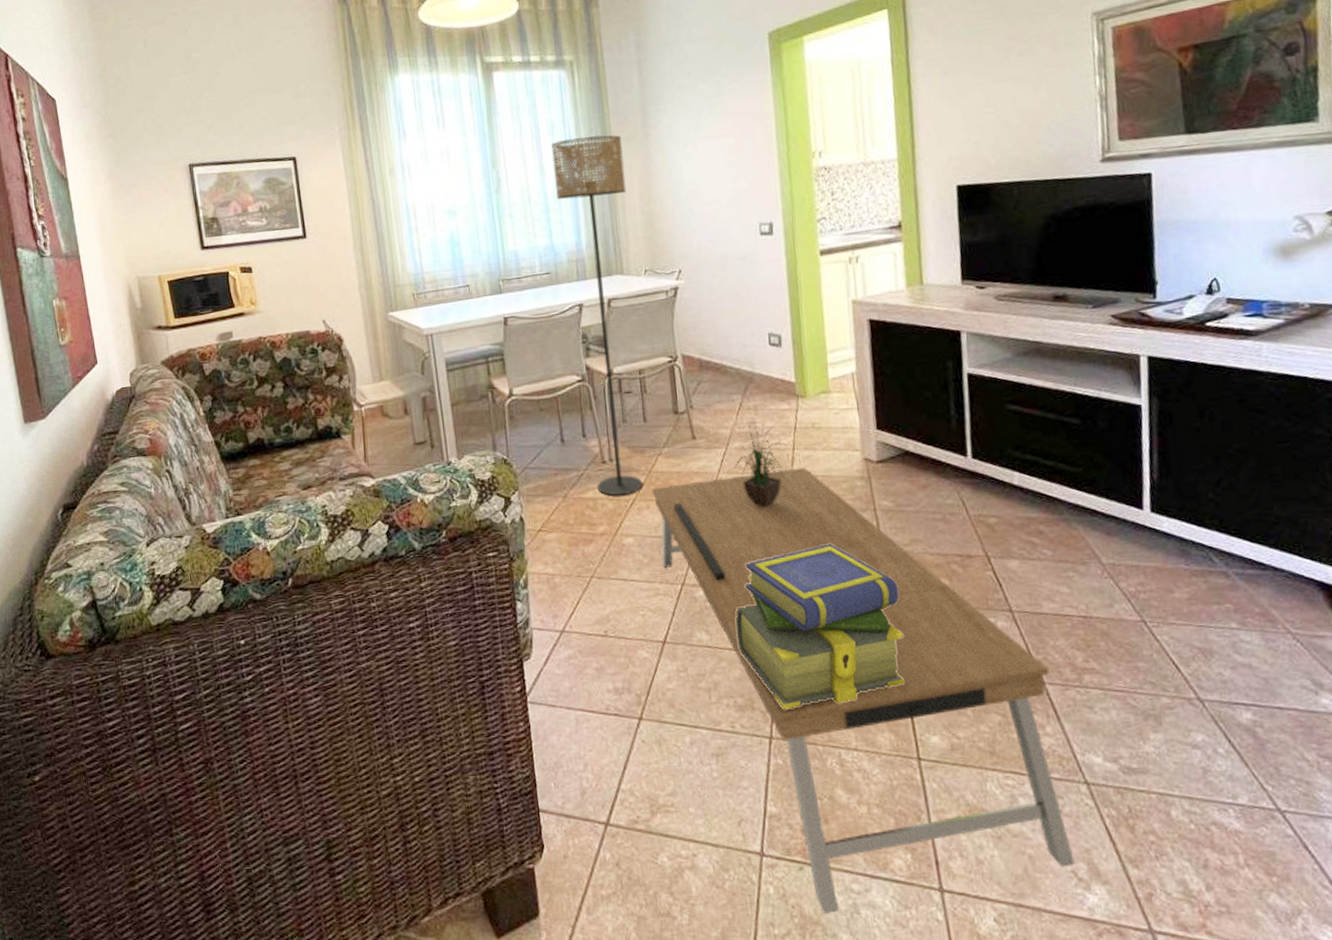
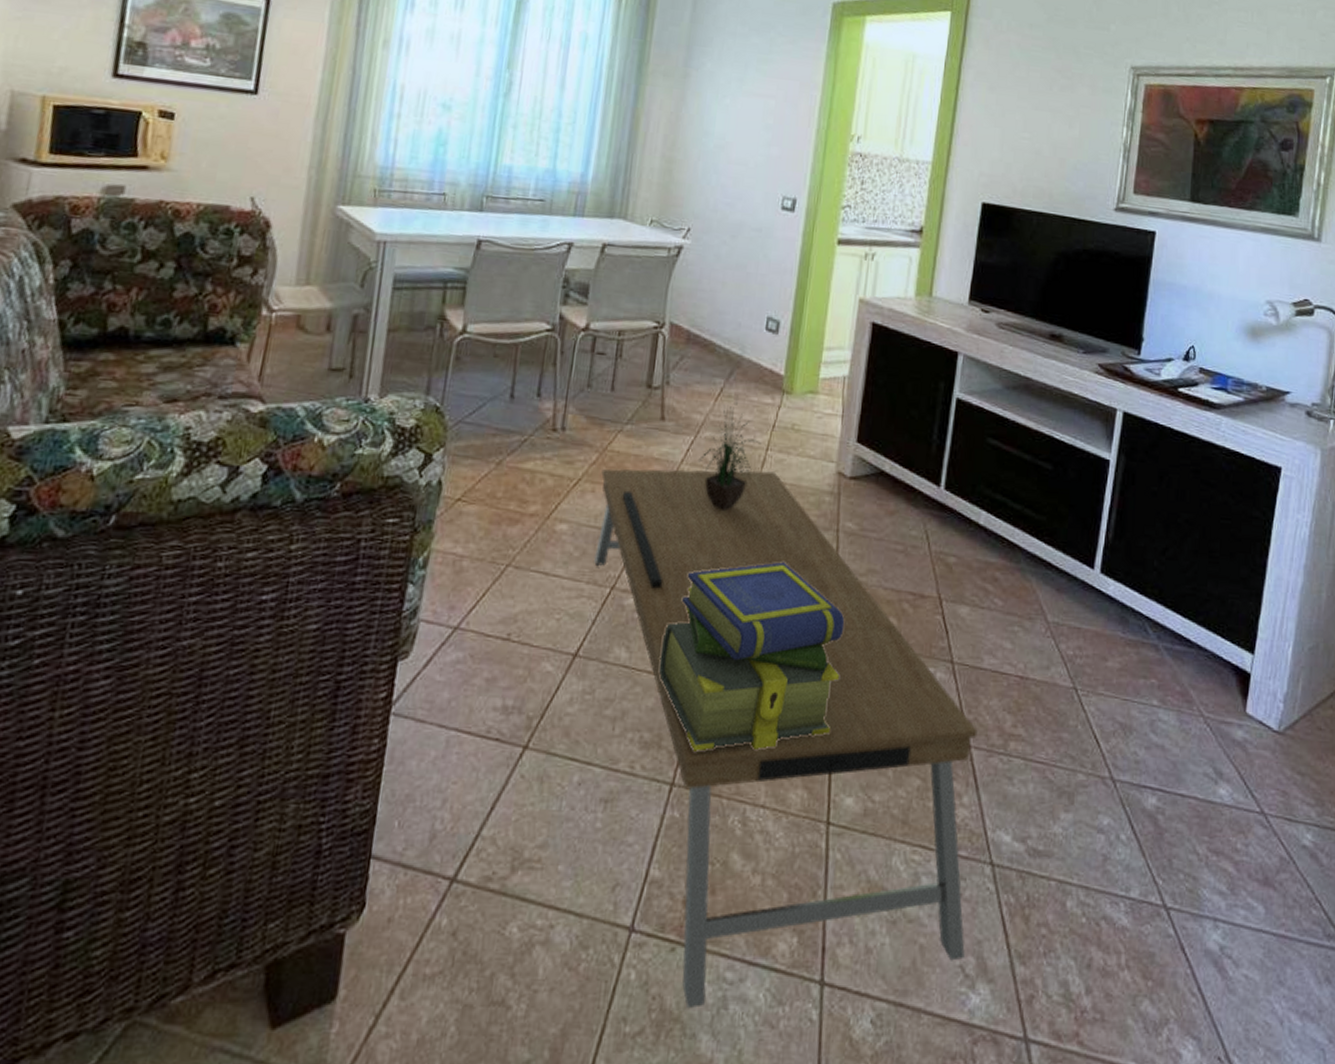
floor lamp: present [551,135,643,496] -> none [539,57,658,473]

